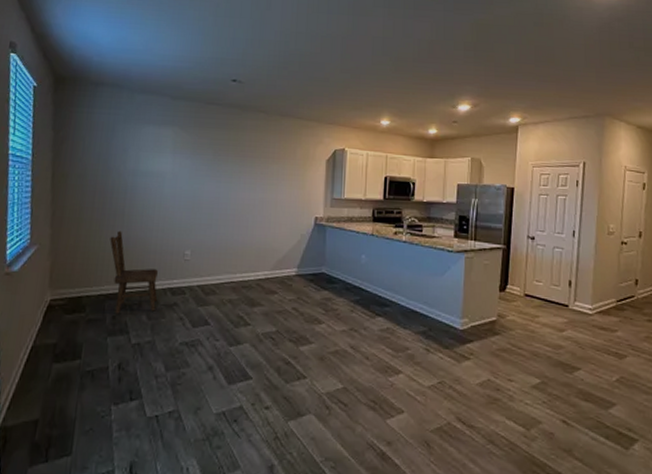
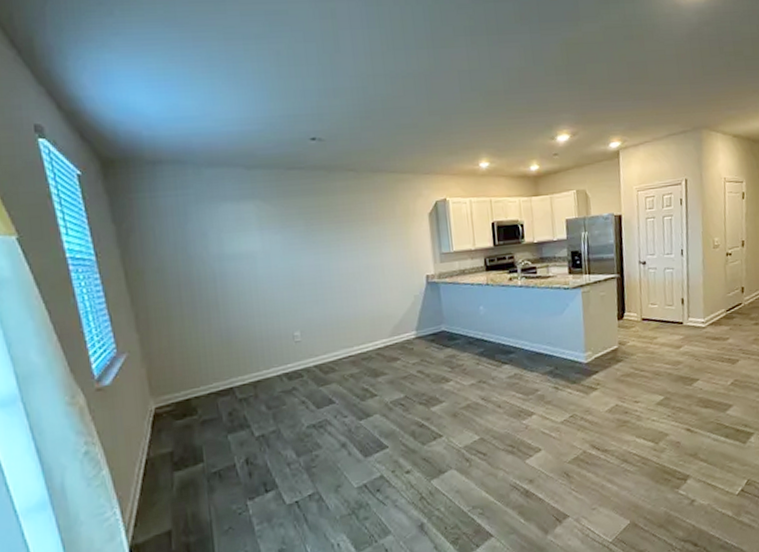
dining chair: present [110,230,158,314] -> none [208,322,274,410]

